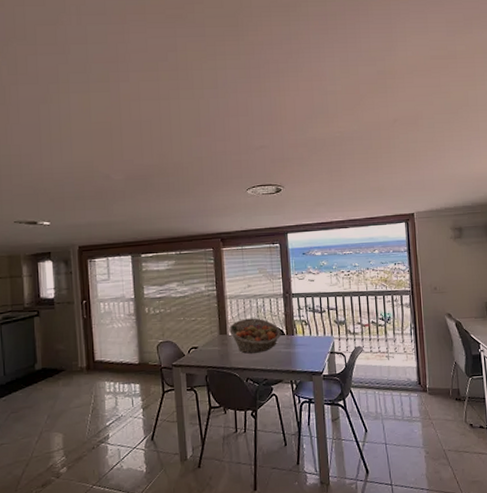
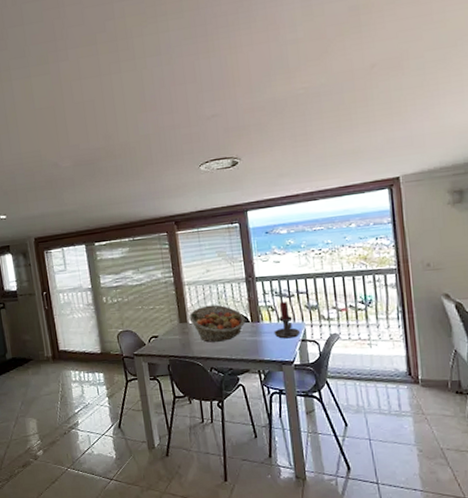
candle holder: none [306,317,330,351] -> present [274,302,301,339]

